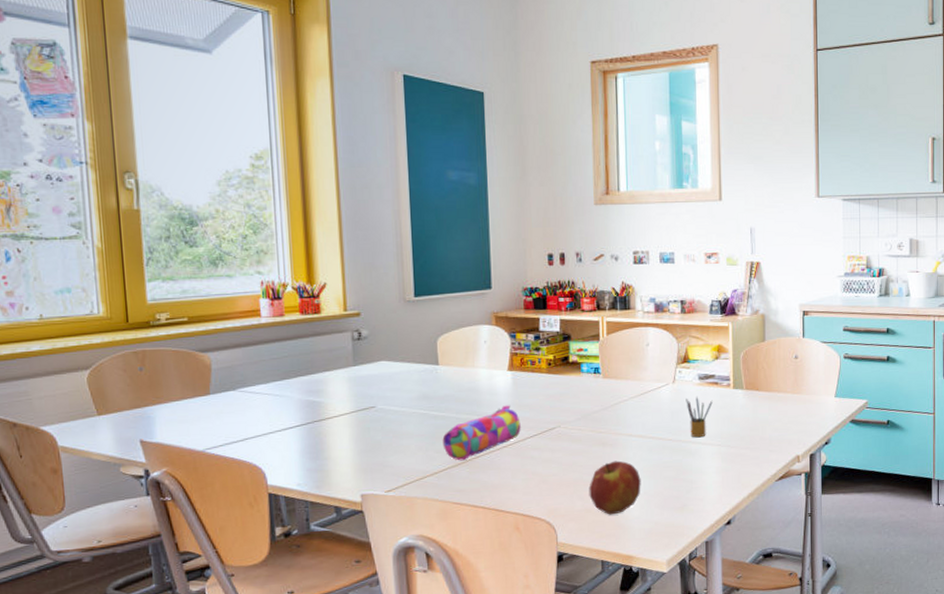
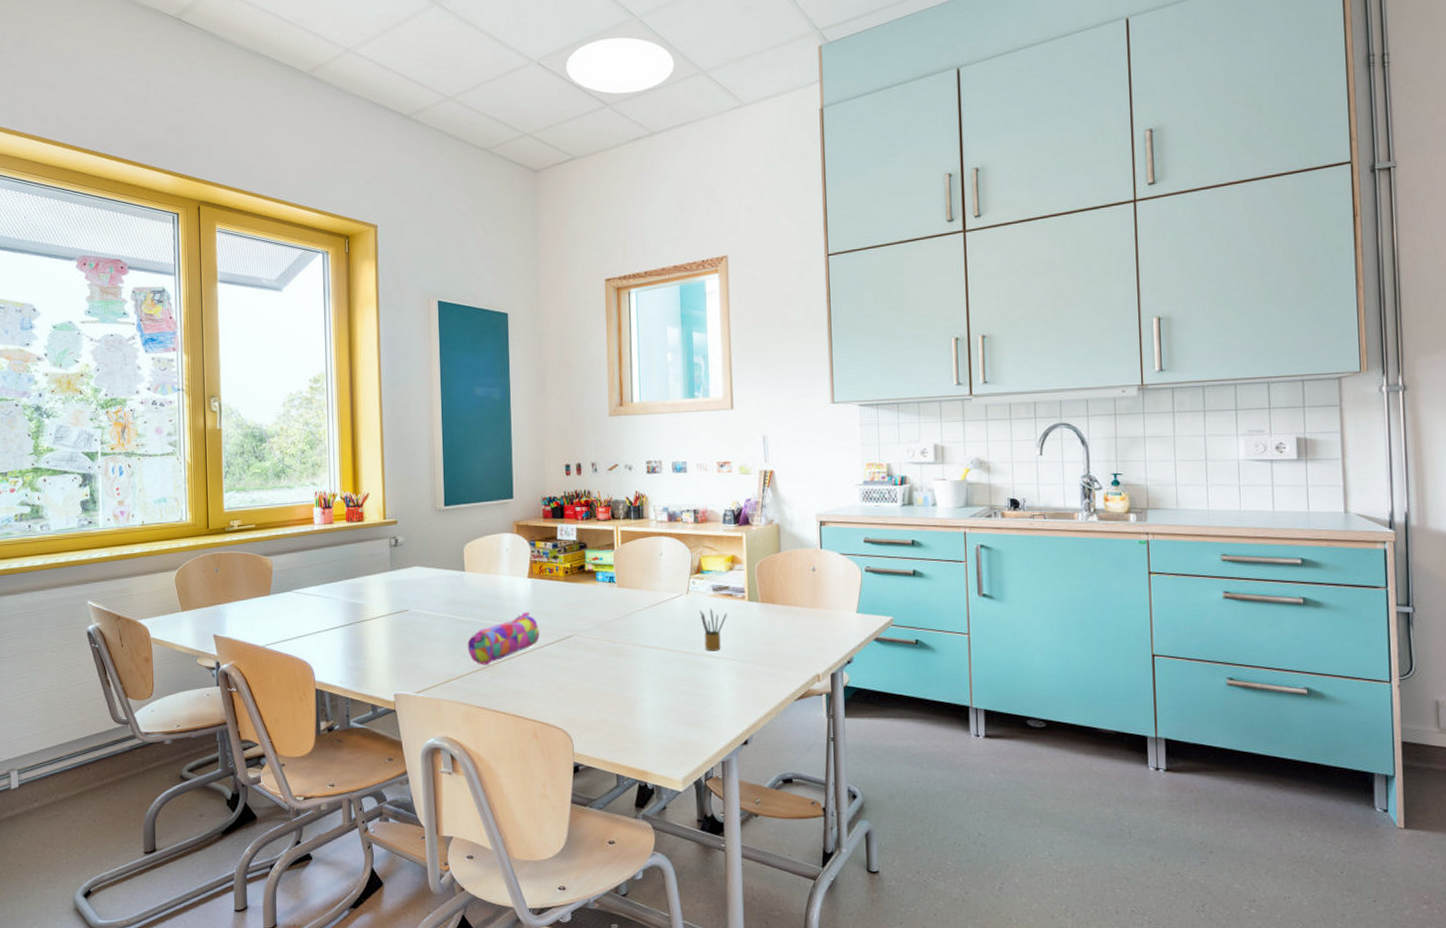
apple: present [589,460,641,515] -> none [604,671,656,728]

